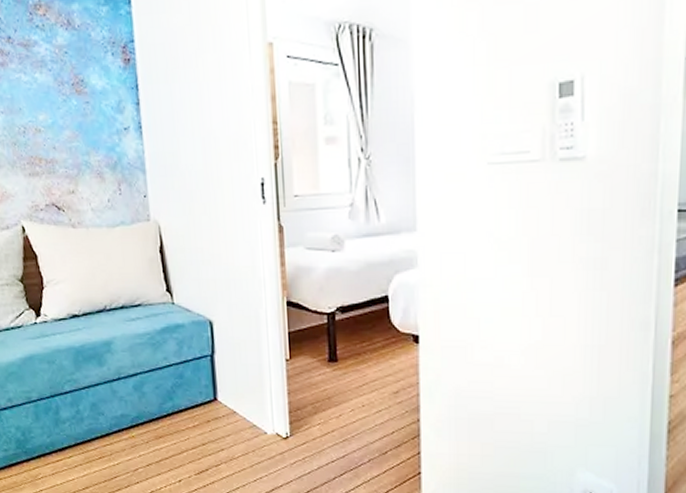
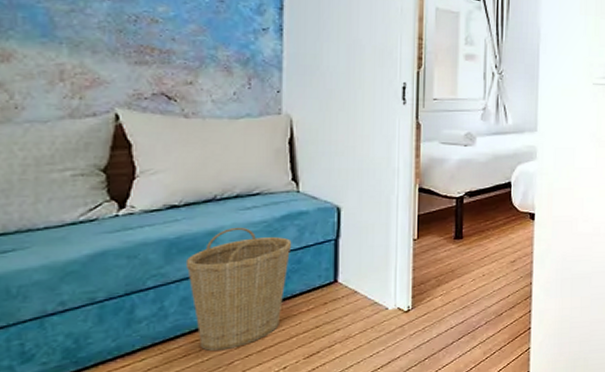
basket: none [90,338,174,457] -> present [185,227,292,352]

